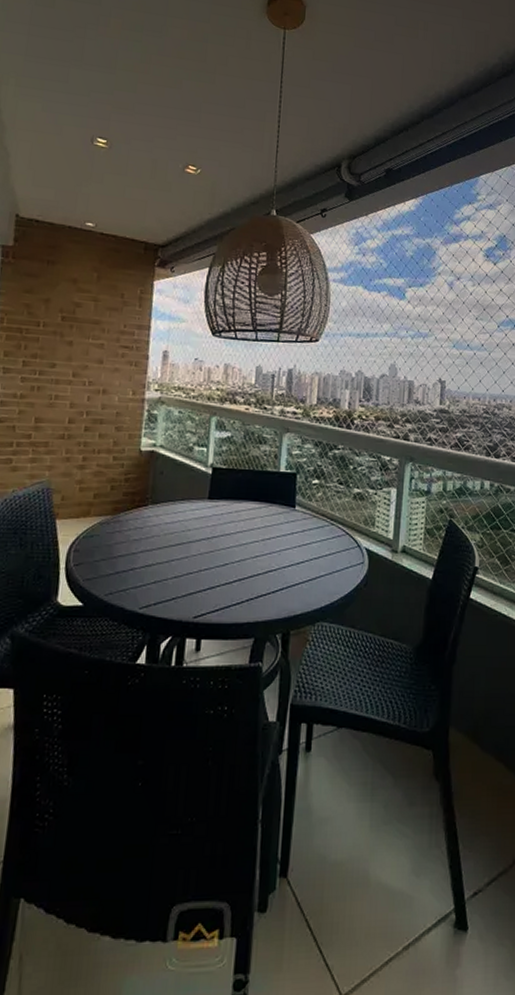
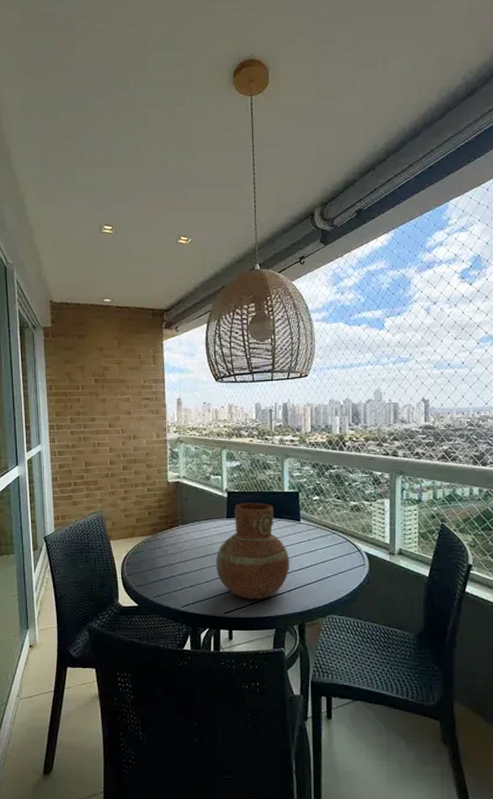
vase: none [189,482,279,601] -> present [216,502,290,599]

